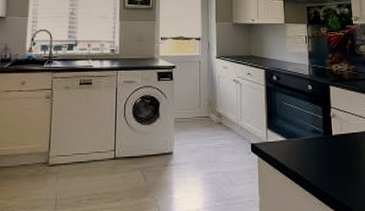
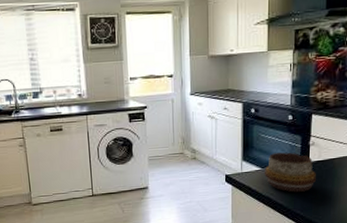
decorative bowl: none [289,123,342,168] -> present [264,152,317,193]

